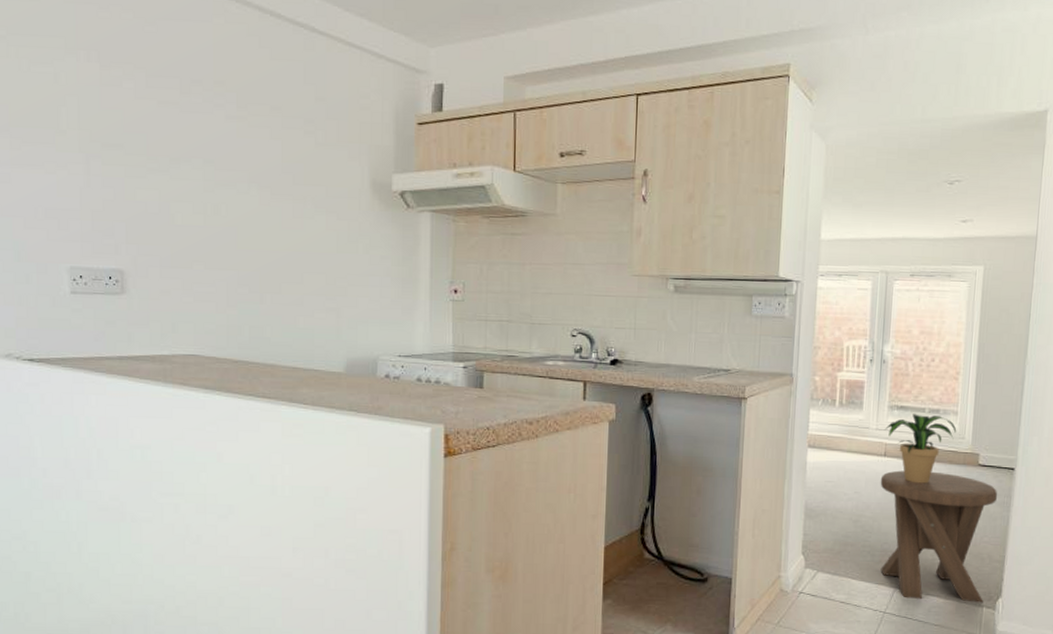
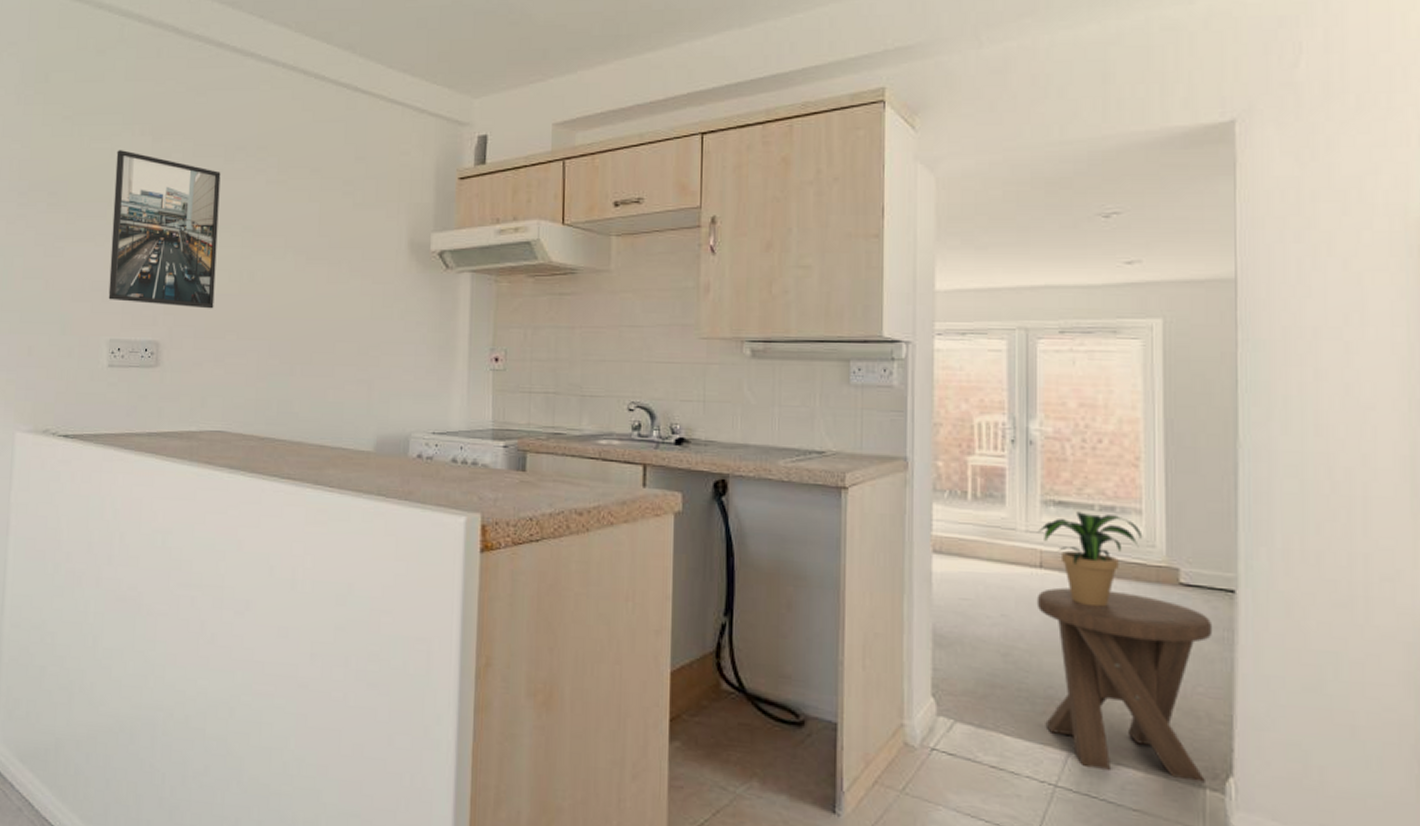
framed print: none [61,75,179,240] -> present [108,150,221,309]

